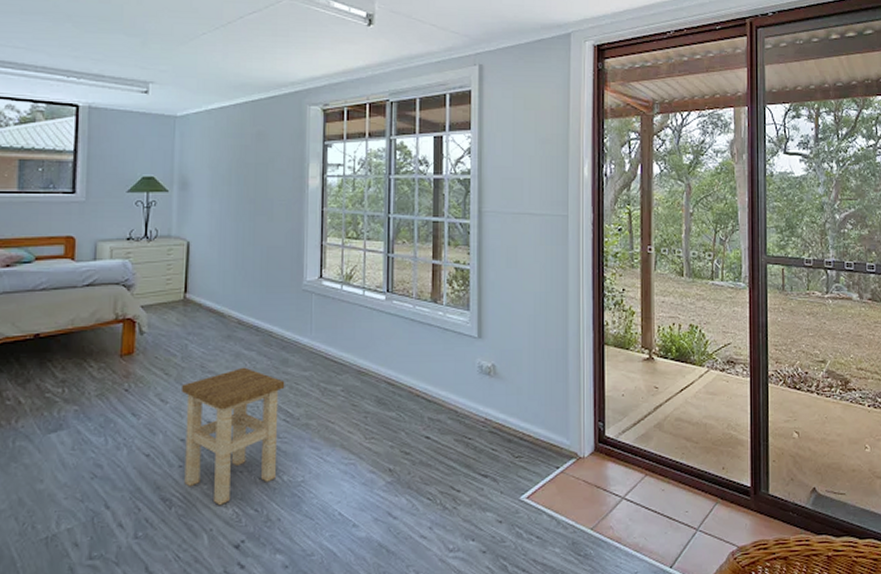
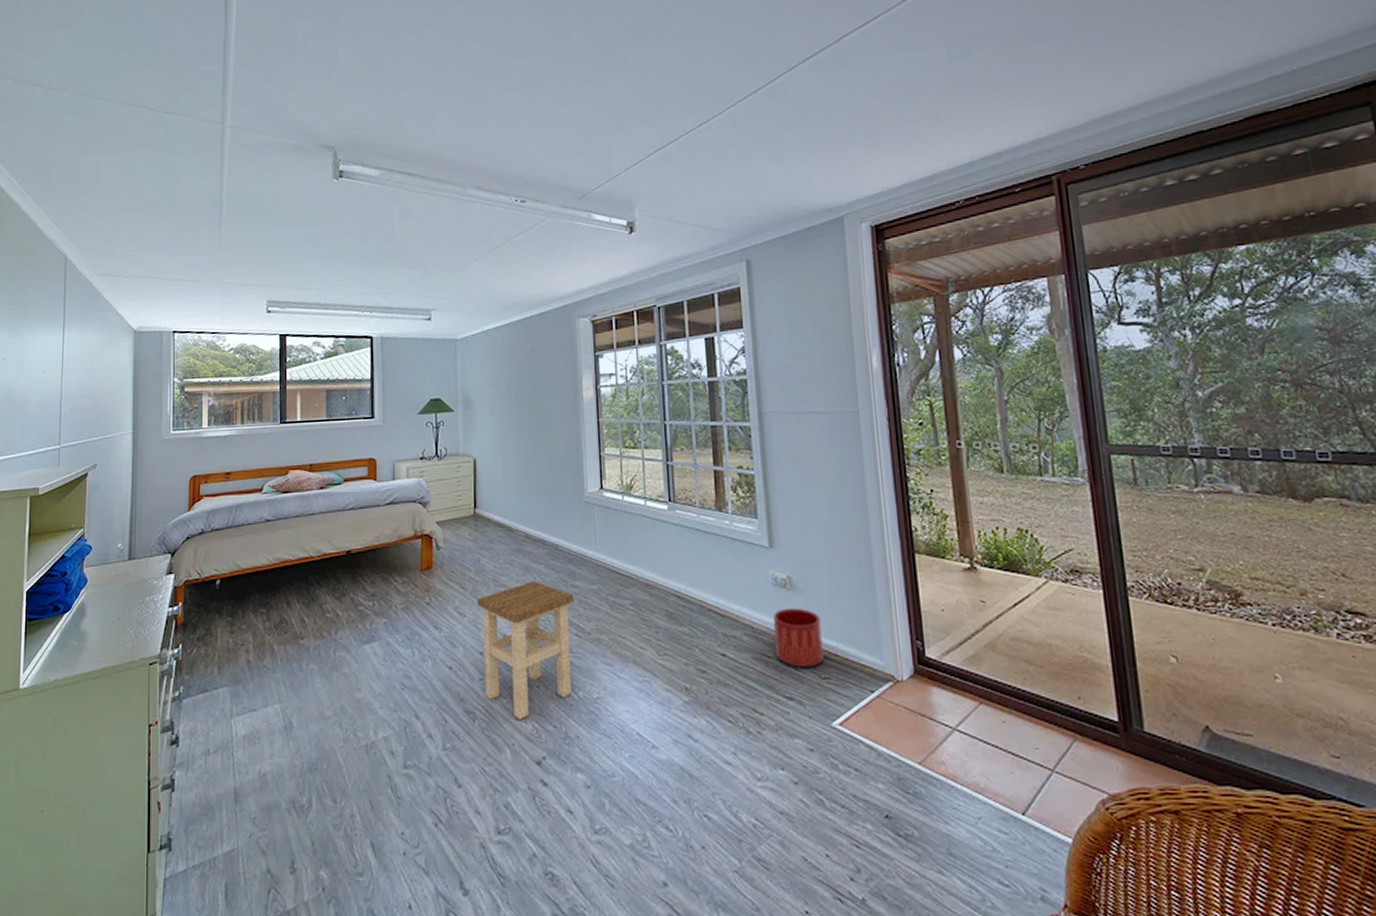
planter: none [475,393,519,448] -> present [772,608,825,667]

